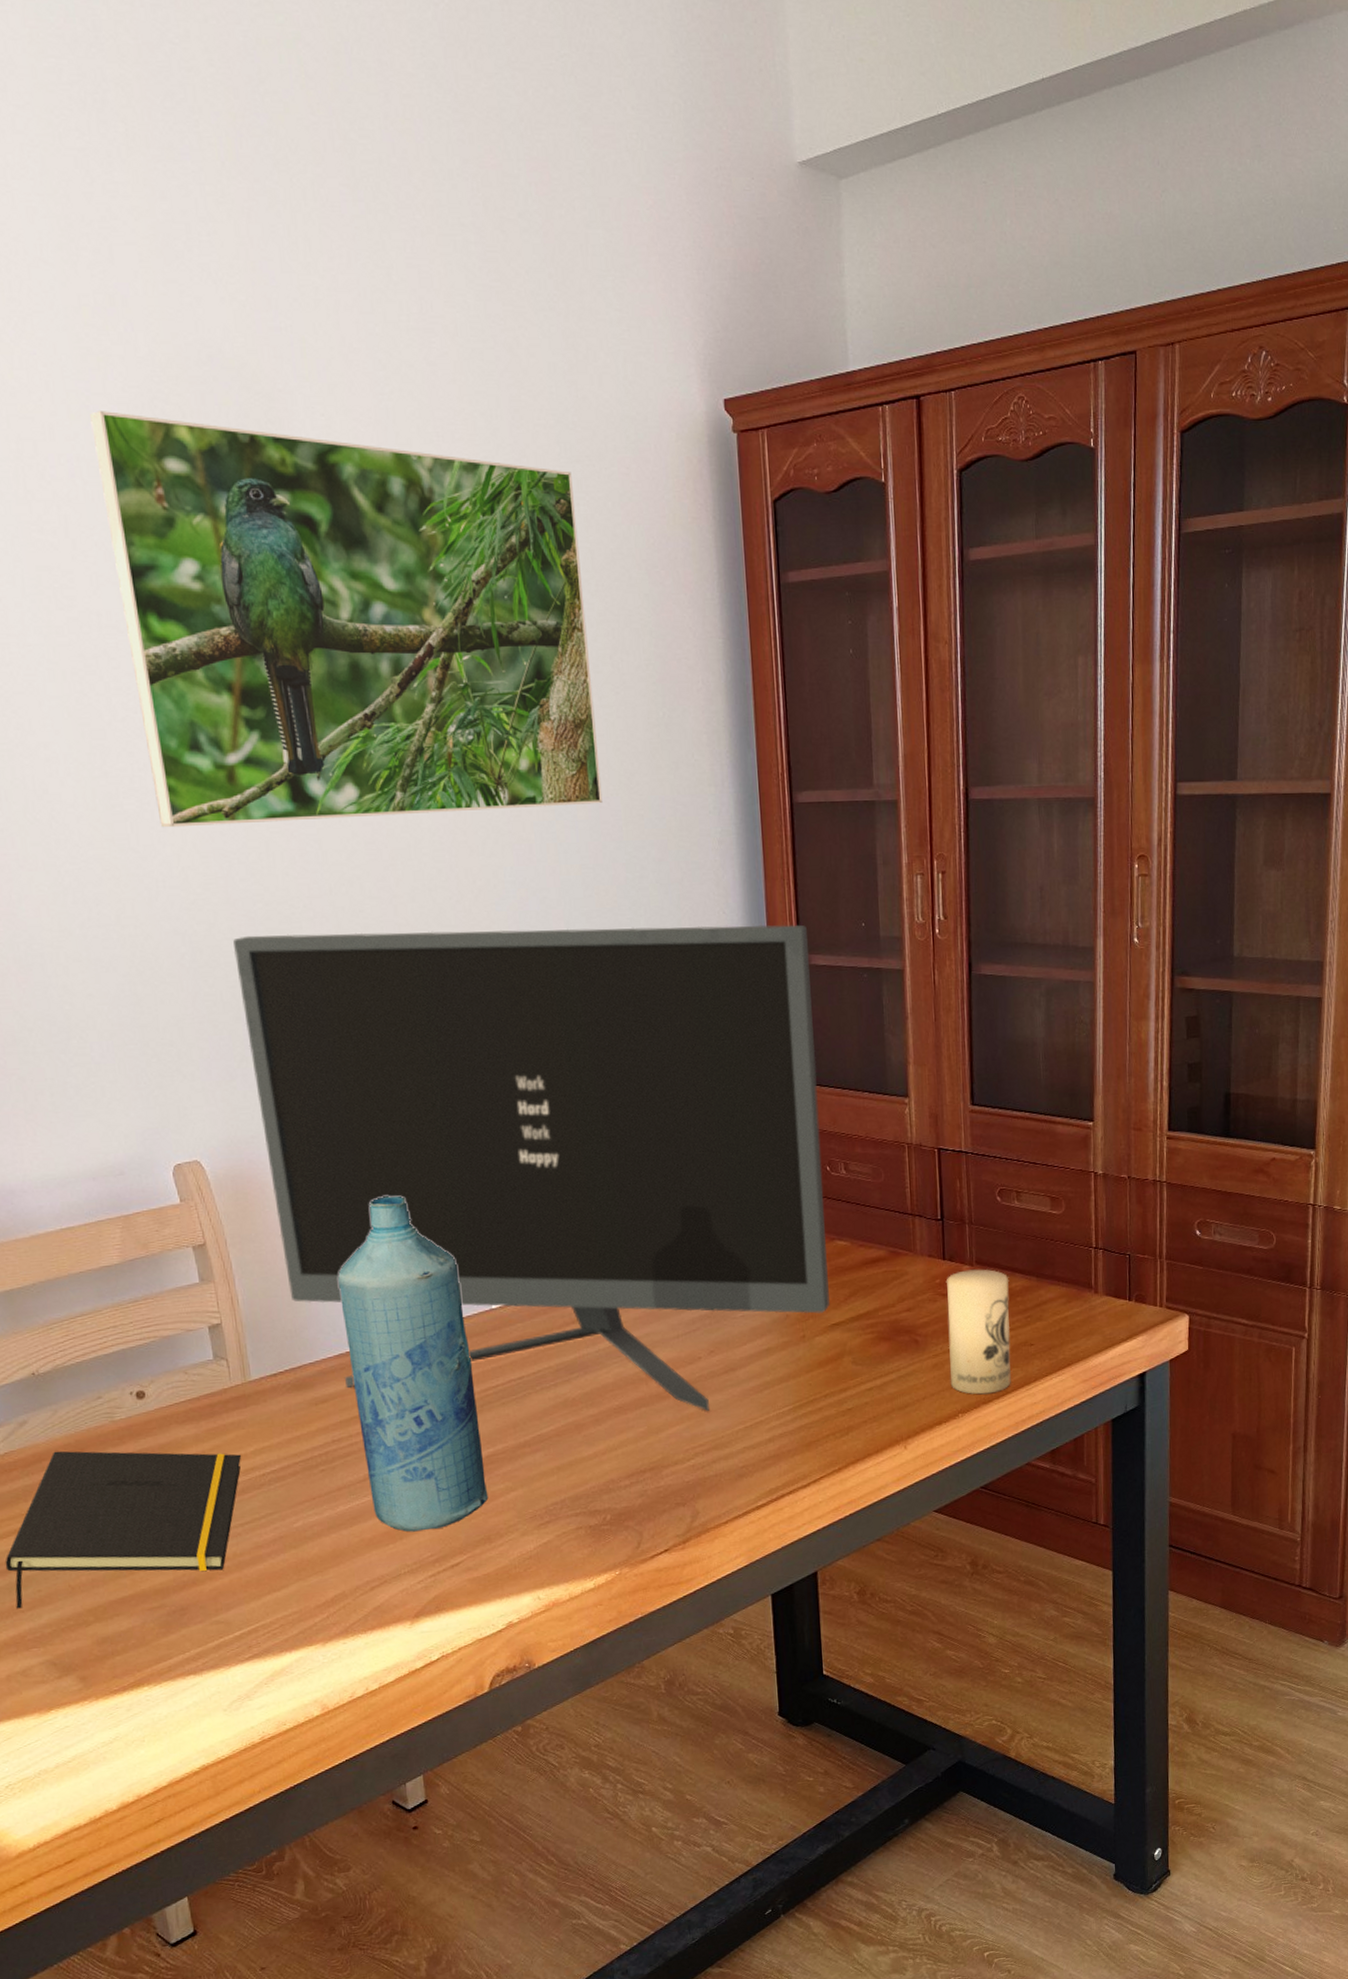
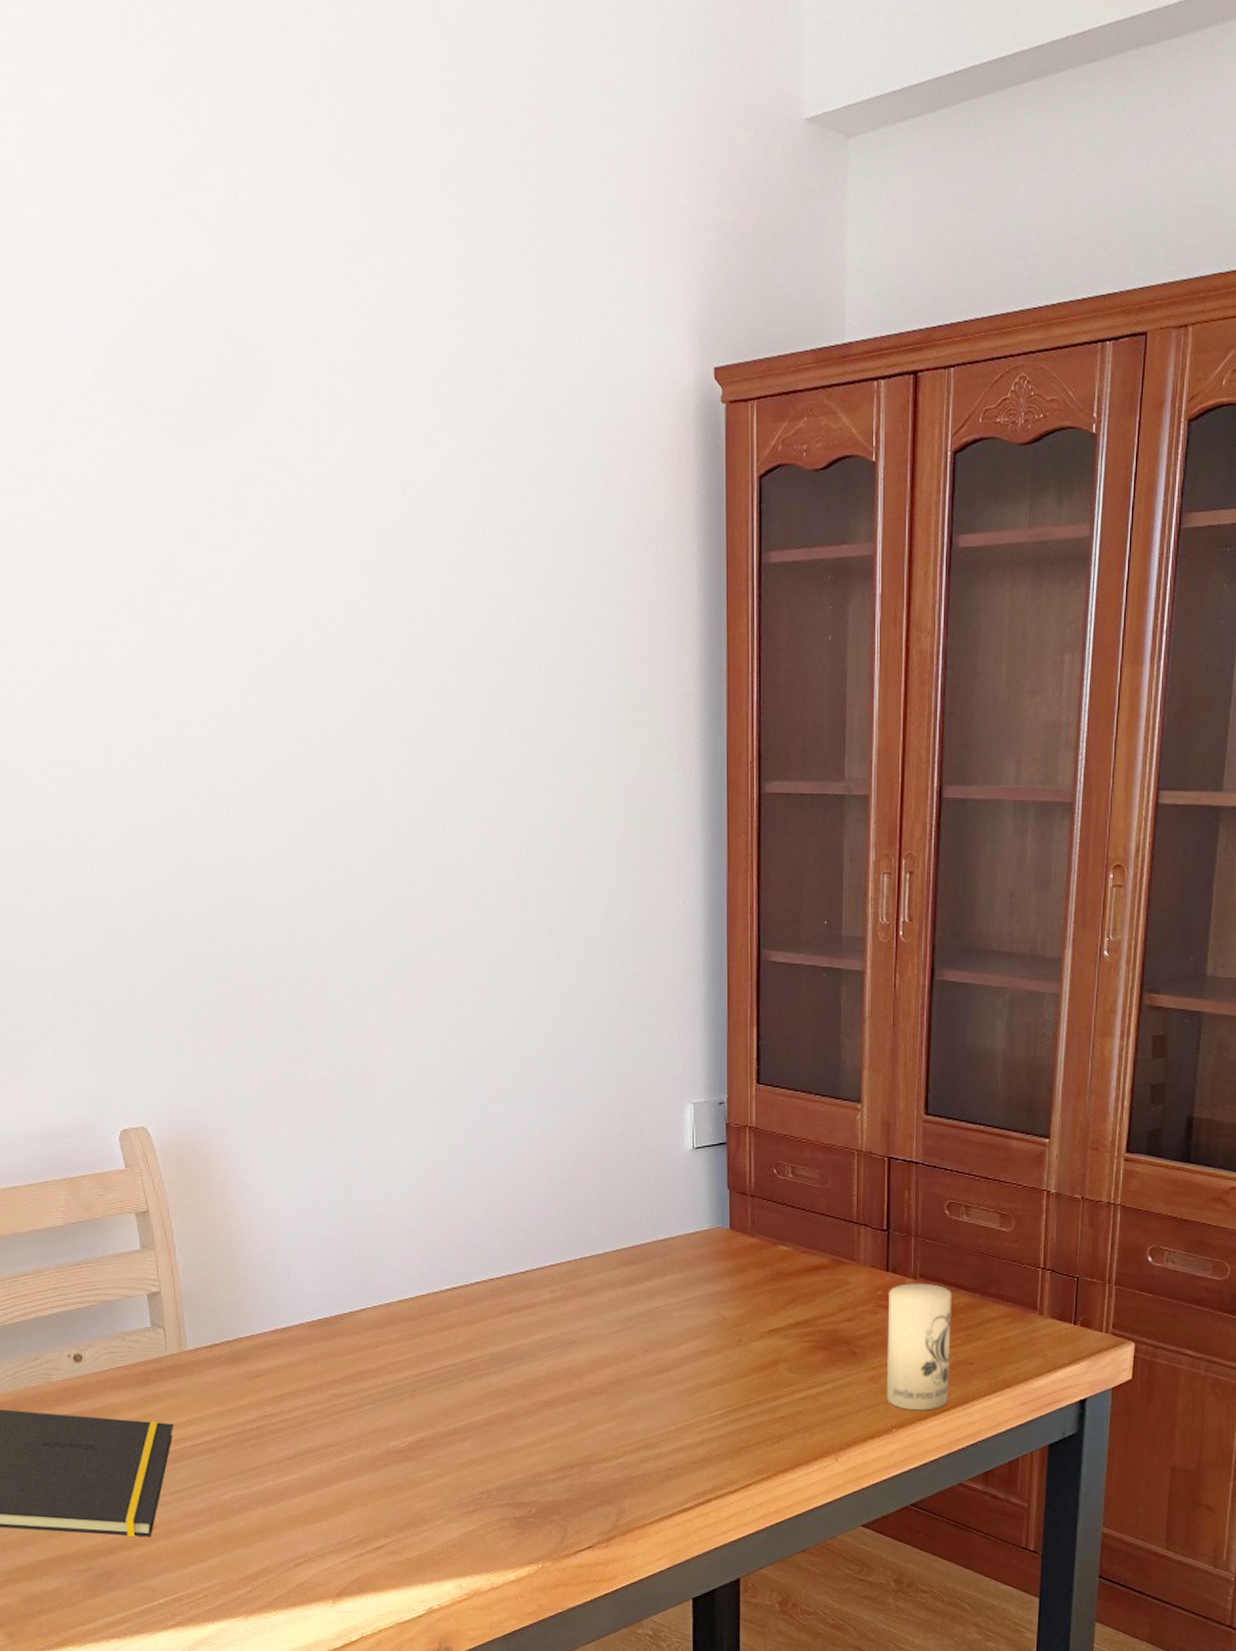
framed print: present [90,411,603,828] -> none [71,356,567,788]
monitor: present [233,924,830,1411] -> none [190,902,770,1410]
bottle: present [338,1195,489,1532] -> none [277,1174,416,1512]

